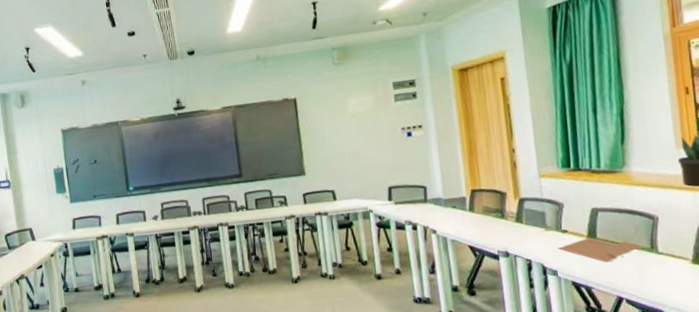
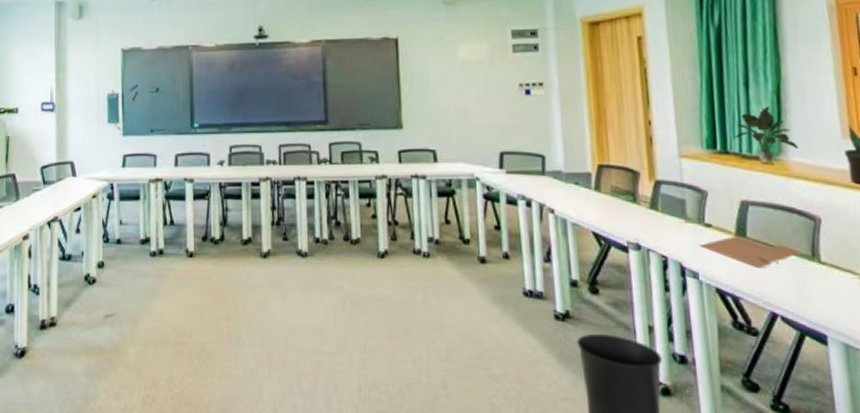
potted plant: none [584,127,639,177] -> present [733,106,798,164]

